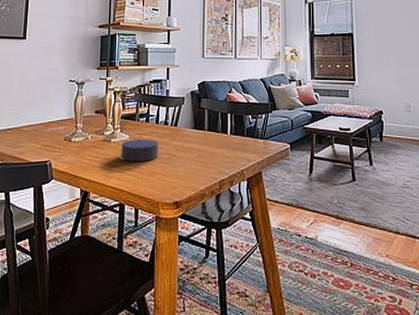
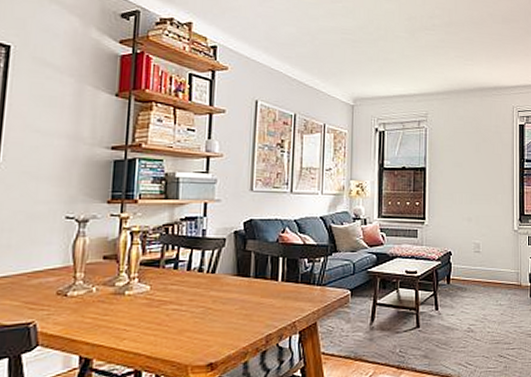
candle: present [119,139,159,162] -> none [136,290,190,318]

